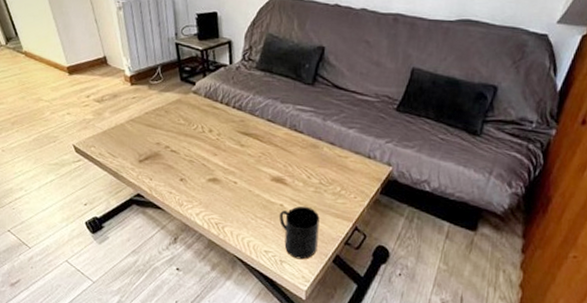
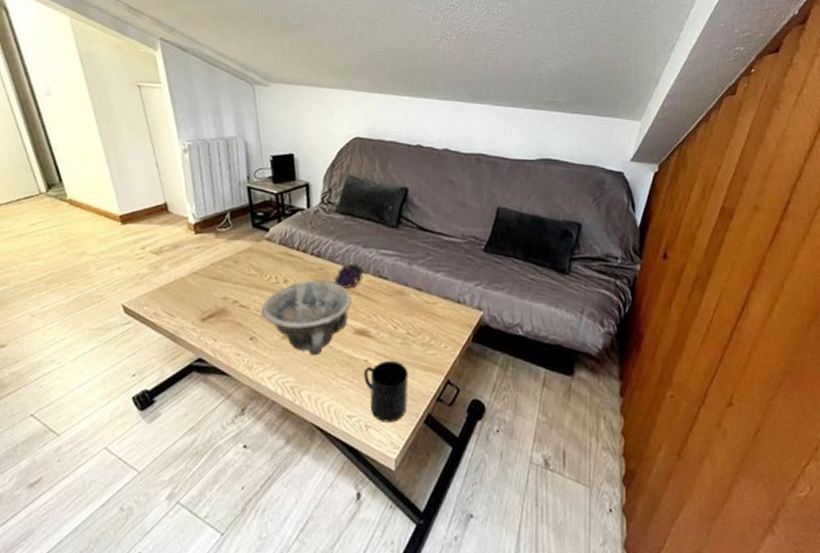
bowl: none [189,131,269,198] -> present [261,280,351,356]
fruit: none [253,116,284,140] -> present [333,262,367,289]

